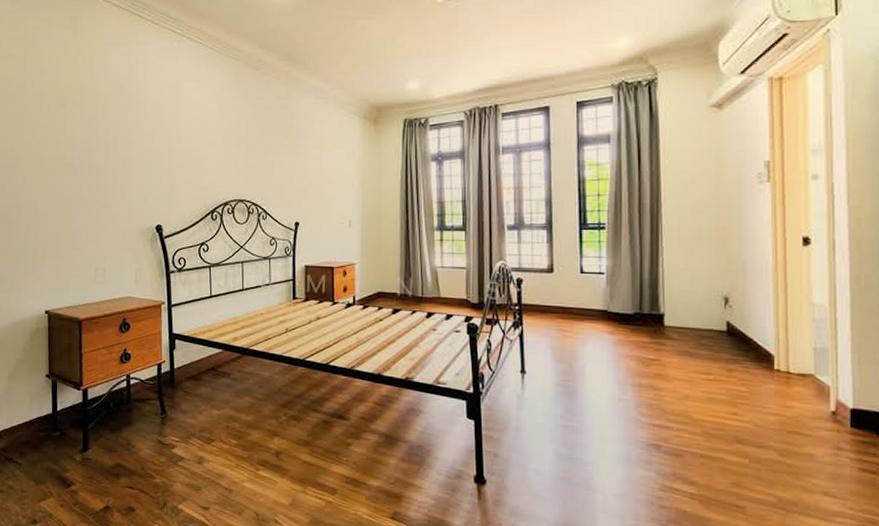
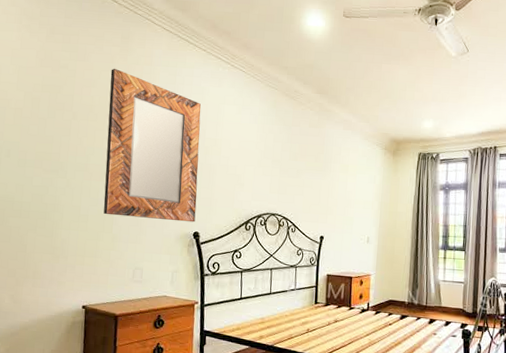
home mirror: none [60,52,158,215] -> present [103,68,201,223]

